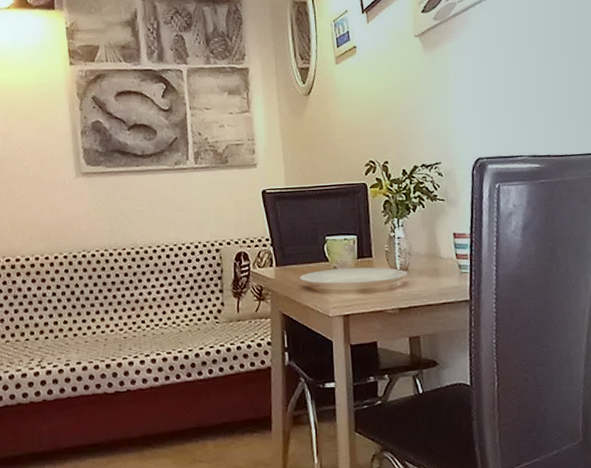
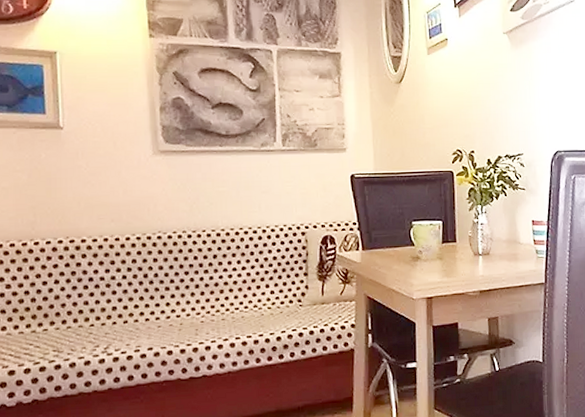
plate: present [299,267,408,291] -> none [385,251,489,274]

